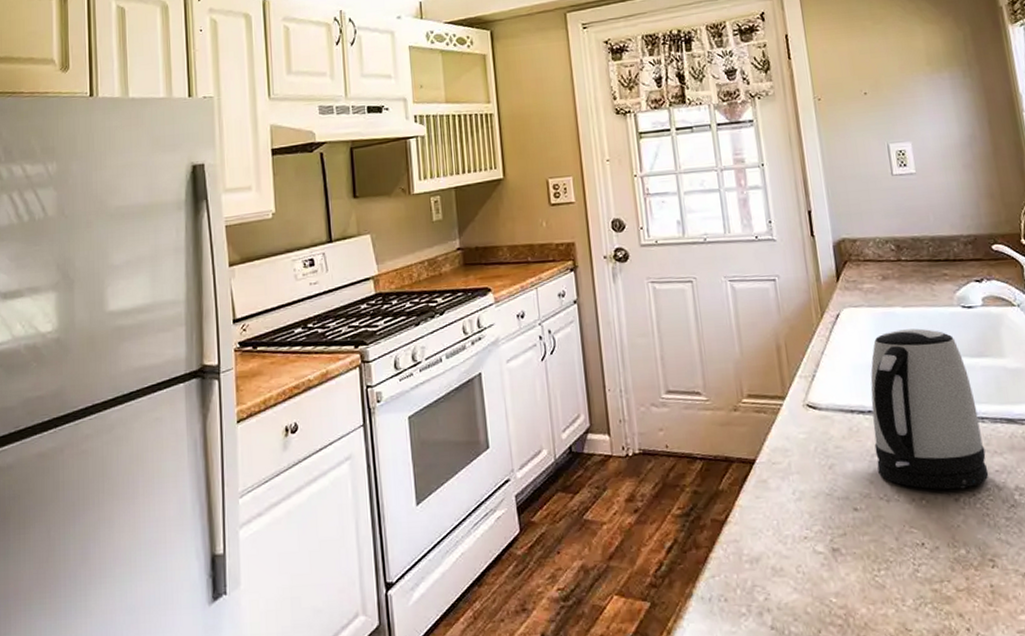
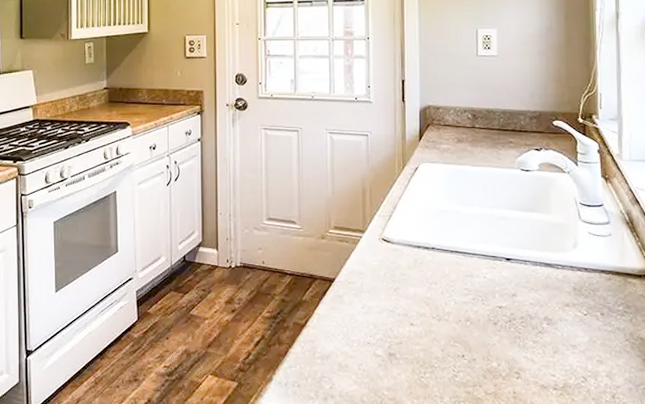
kettle: present [870,328,989,489] -> none [434,184,525,315]

